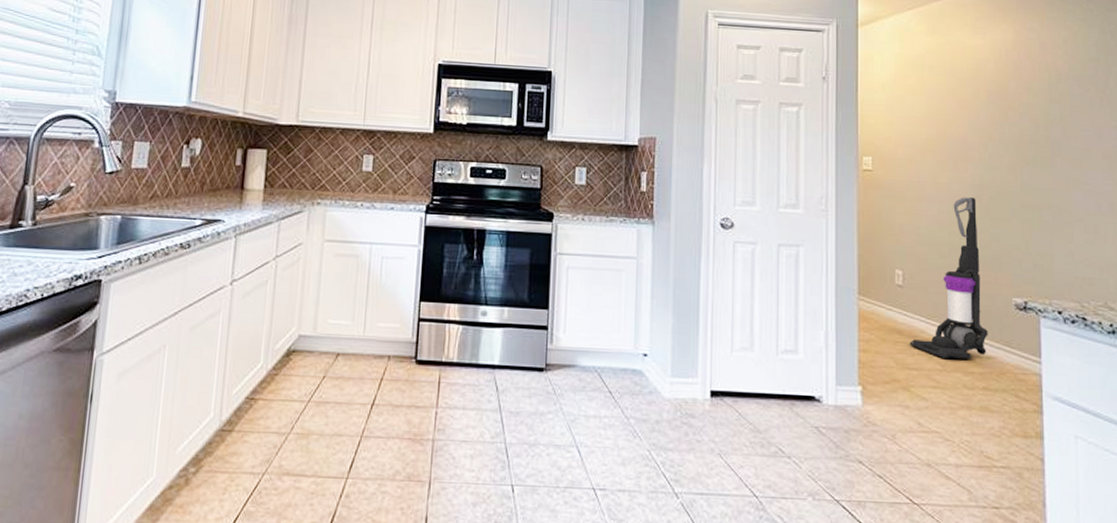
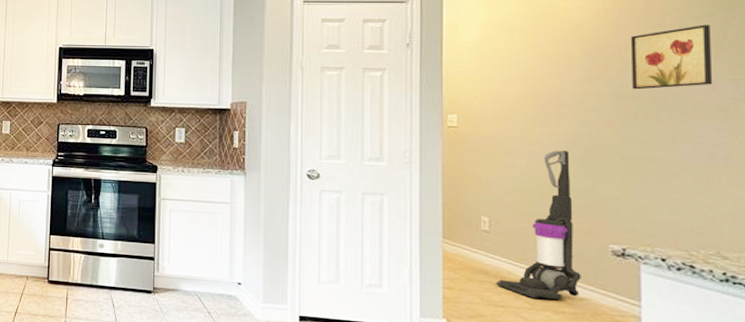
wall art: none [1028,70,1098,135] -> present [630,24,713,90]

